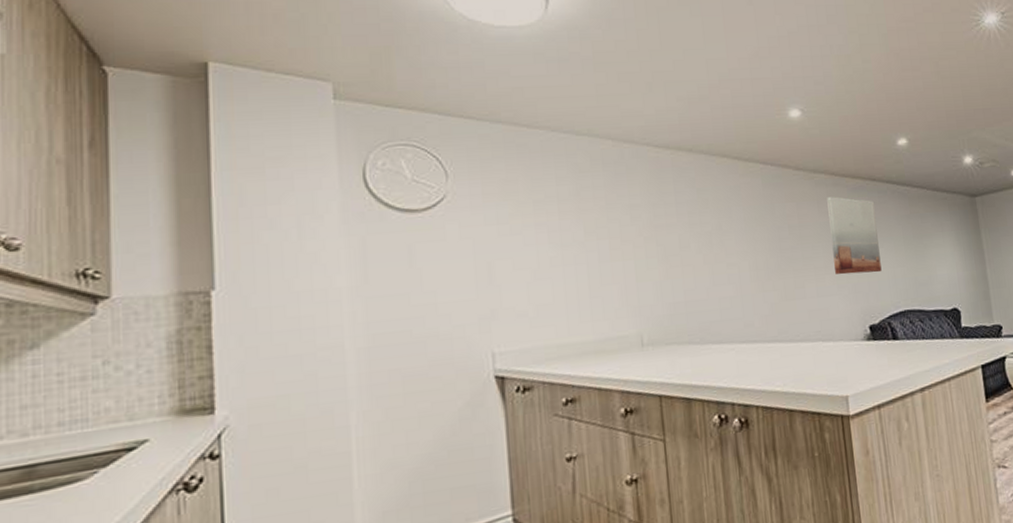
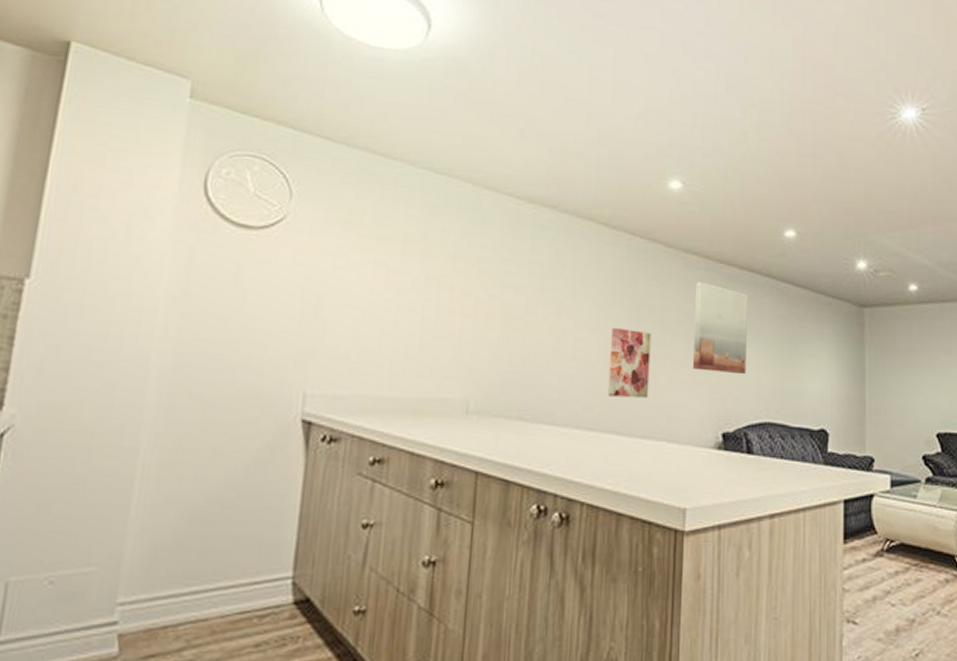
wall art: none [758,248,800,311] -> present [607,327,651,399]

